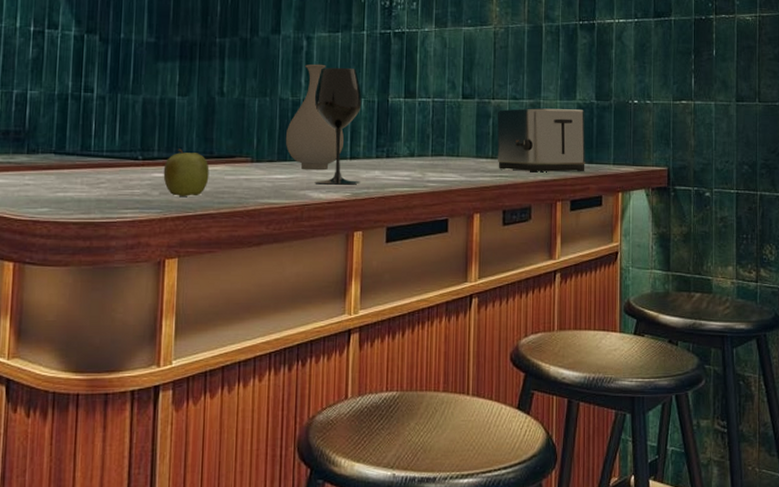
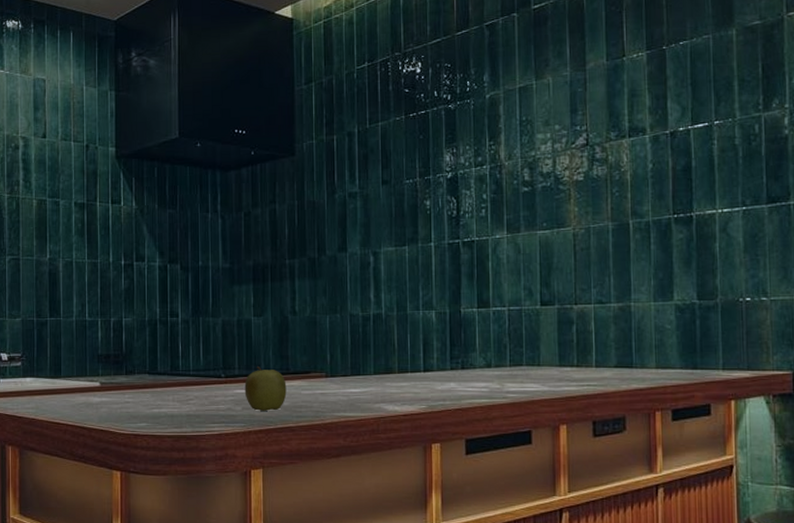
vase: present [286,63,344,171] -> none [358,278,416,384]
wineglass: present [314,67,362,185] -> none [384,280,436,397]
toaster: present [497,108,586,172] -> none [580,310,688,380]

